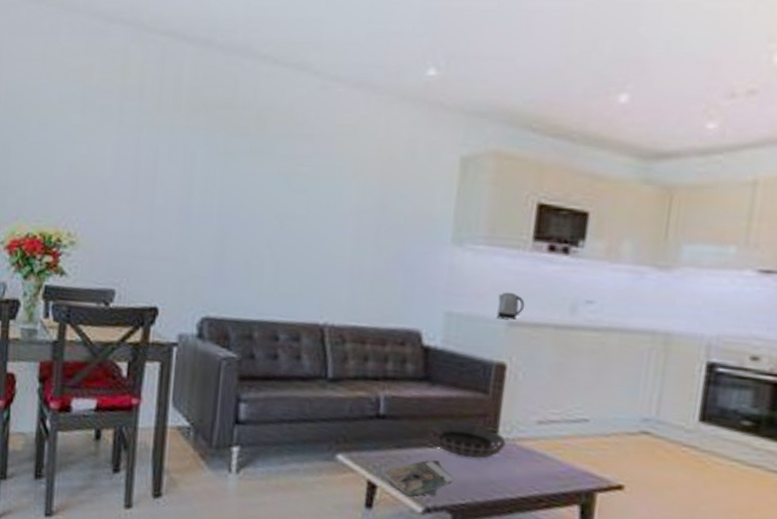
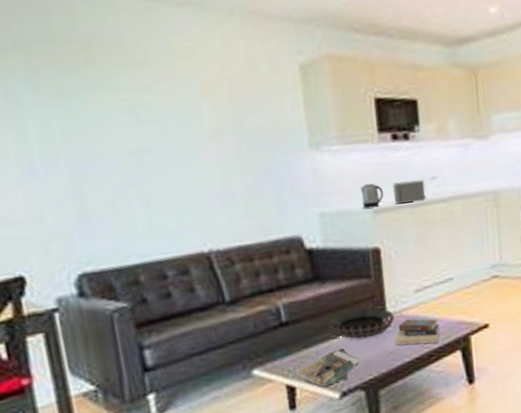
books: none [500,450,560,489] -> present [395,319,440,346]
toaster: none [535,297,578,325] -> present [392,179,426,204]

